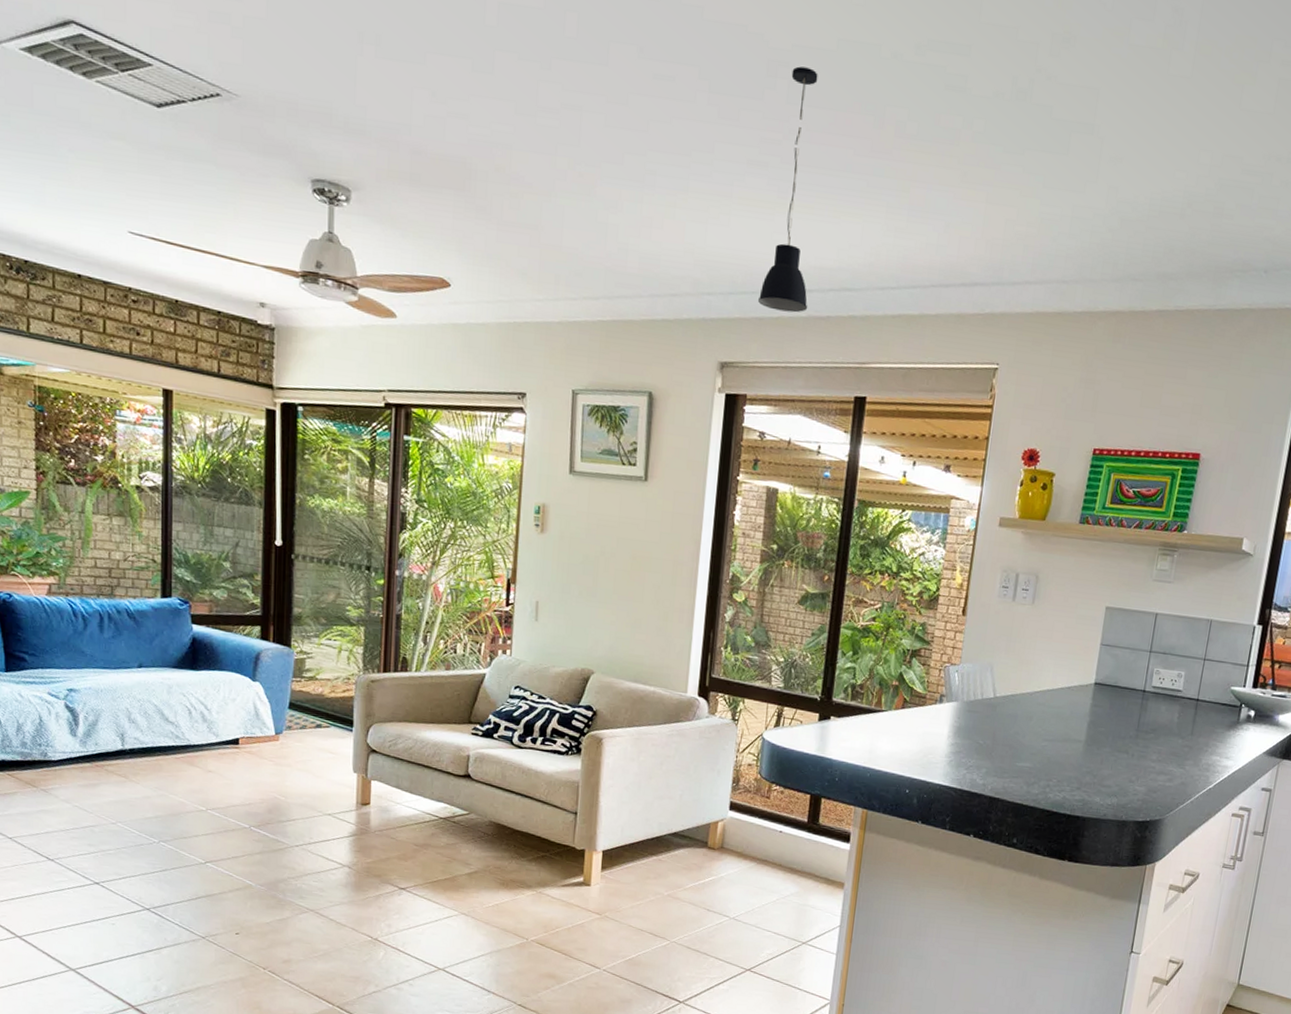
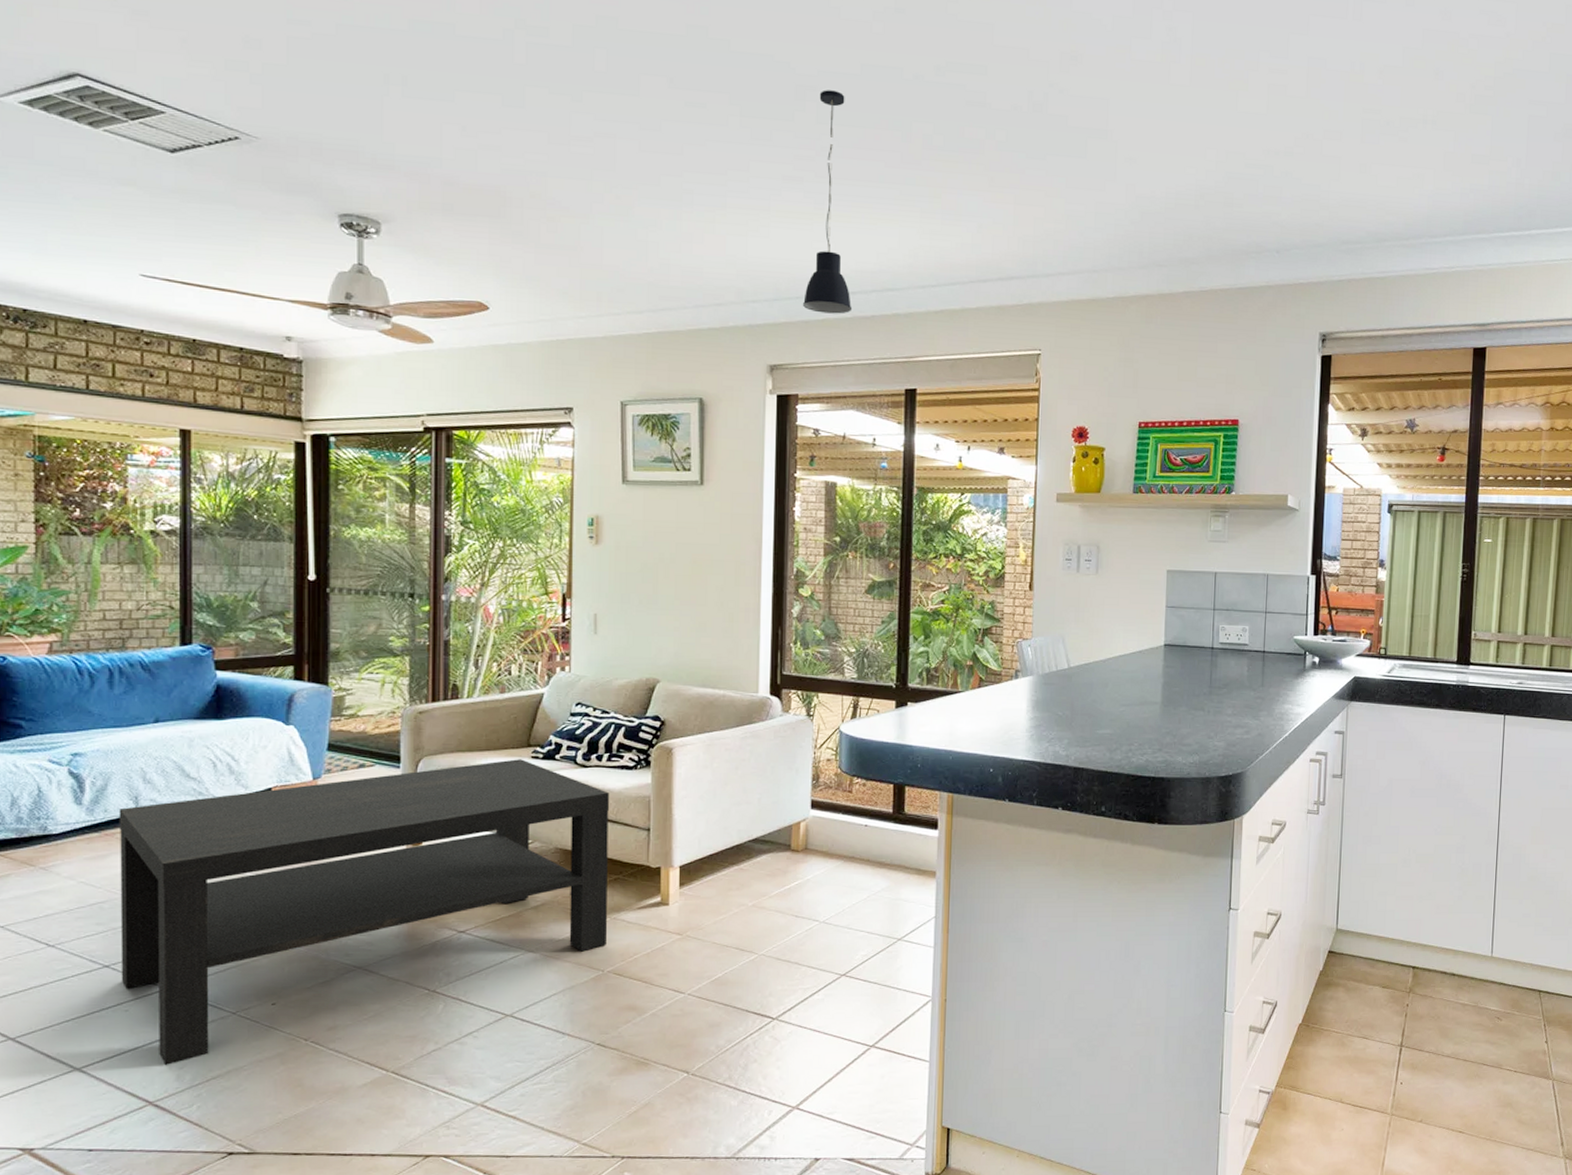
coffee table: none [107,734,541,976] -> present [119,759,609,1065]

